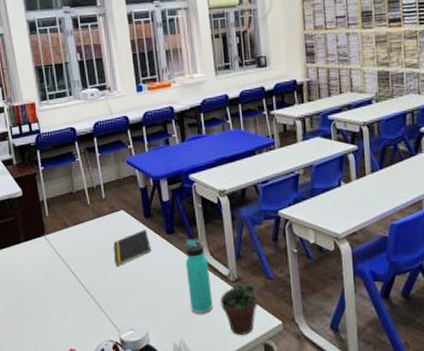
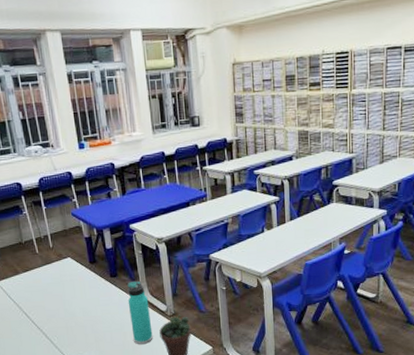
notepad: present [114,230,152,267] -> none [62,274,98,307]

